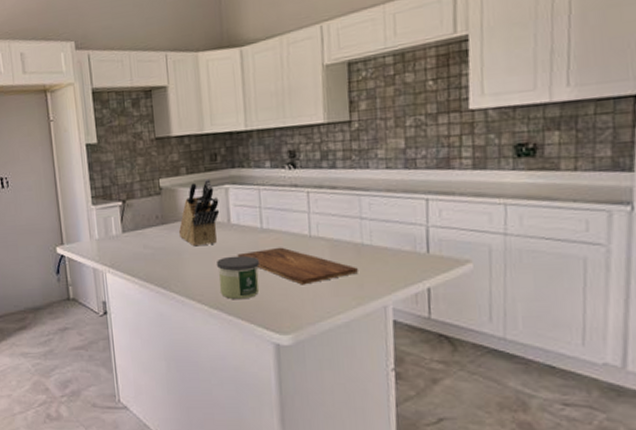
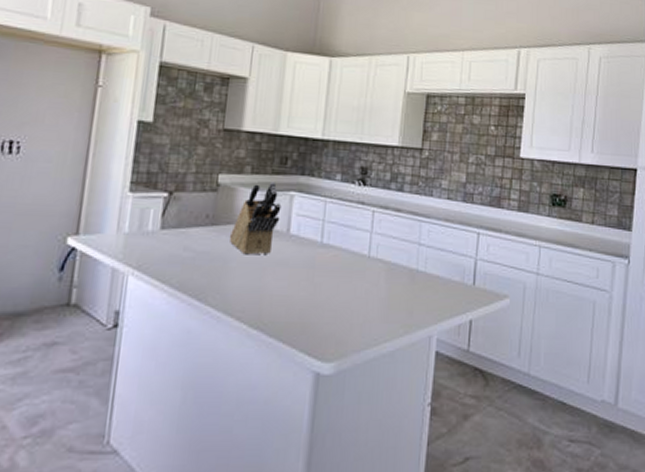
candle: present [217,255,260,300] -> none [263,269,313,320]
cutting board: present [237,247,358,285] -> none [290,265,410,308]

